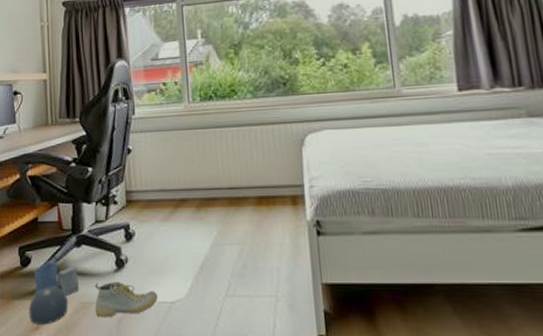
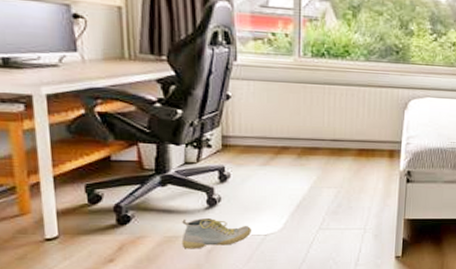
shopping bag: present [29,261,79,325] -> none [100,199,163,257]

